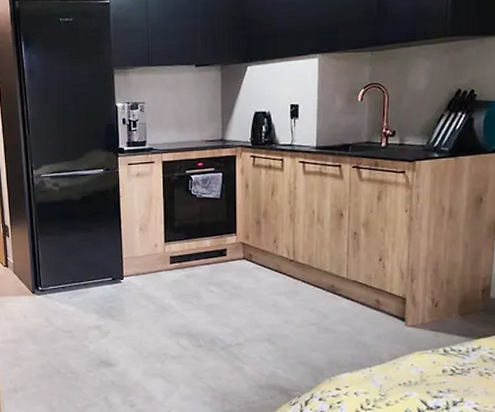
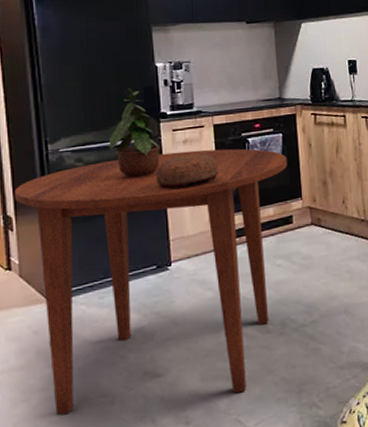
dining table: none [10,183,225,391] -> present [14,148,288,415]
potted plant: none [78,125,118,203] -> present [108,88,161,178]
decorative bowl: none [114,186,165,215] -> present [156,154,219,188]

